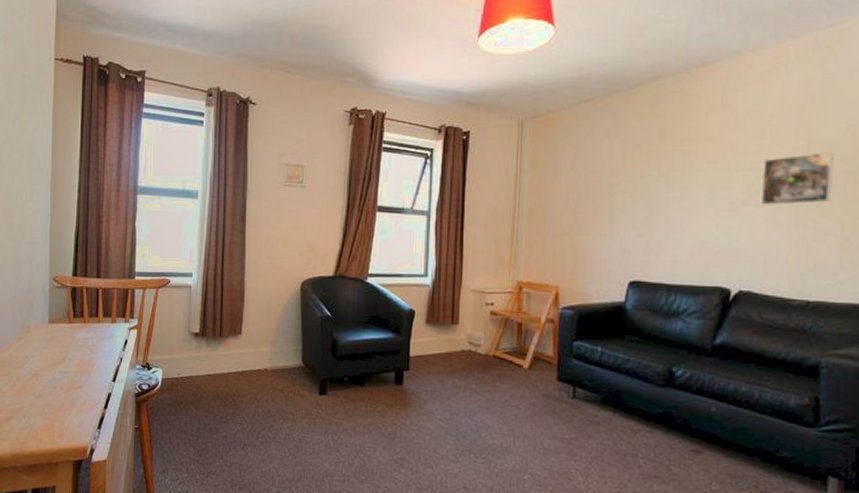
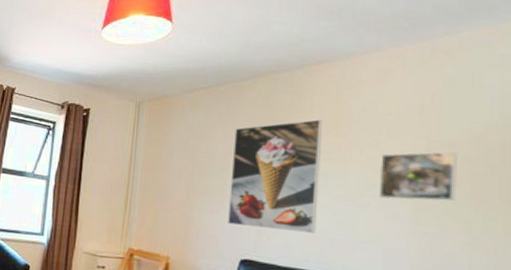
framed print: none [616,127,708,249] -> present [228,119,322,234]

